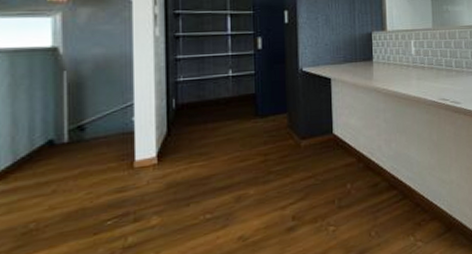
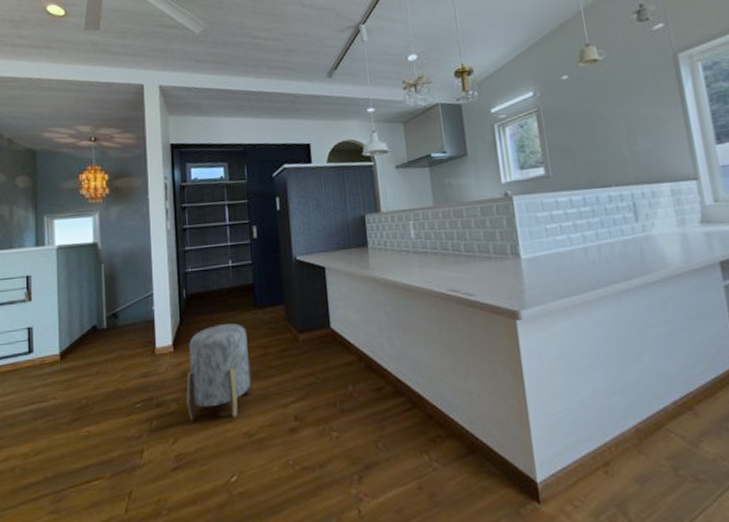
stool: none [172,132,250,232] -> present [186,323,253,421]

